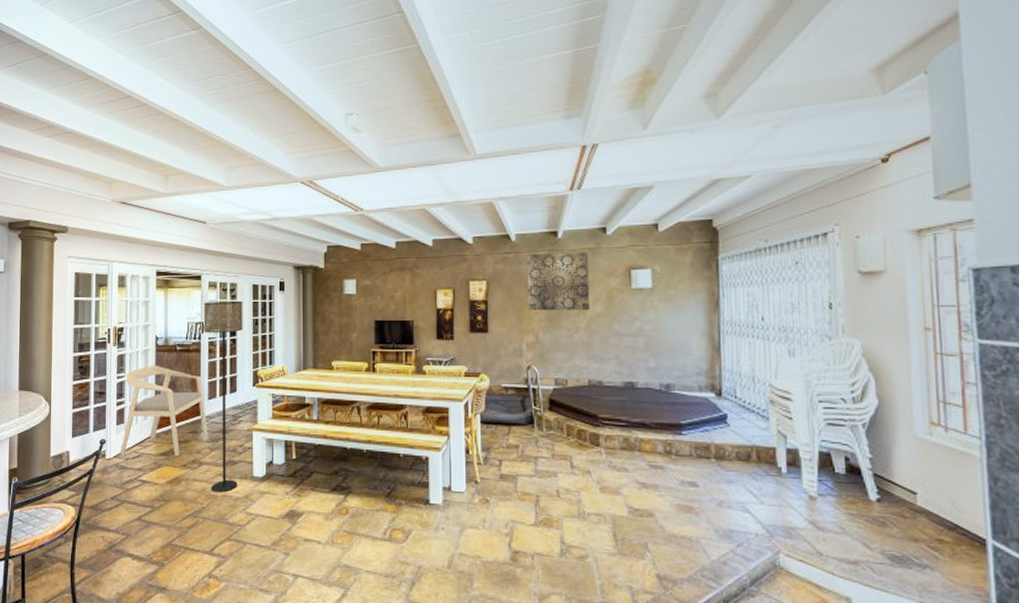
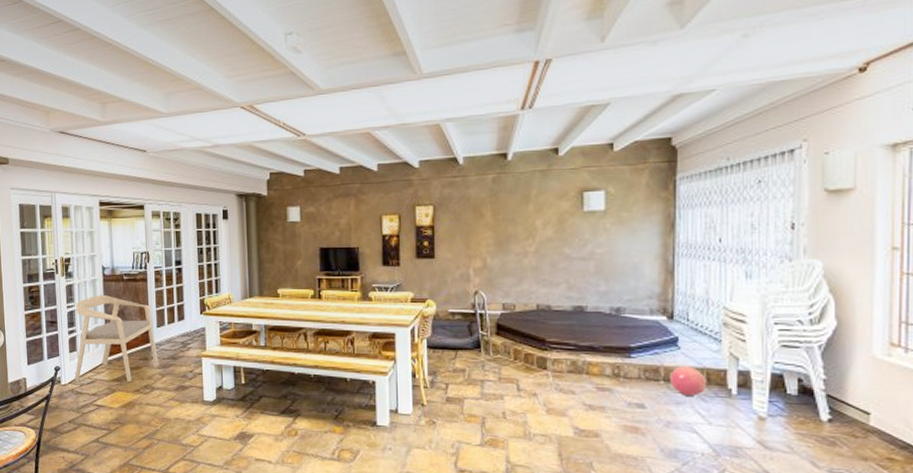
floor lamp: present [203,300,243,493] -> none [148,229,189,416]
wall art: present [527,252,591,311] -> none [475,174,540,236]
ball: none [721,443,756,474] -> present [670,365,706,396]

